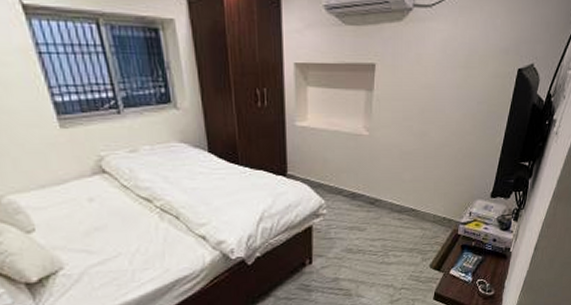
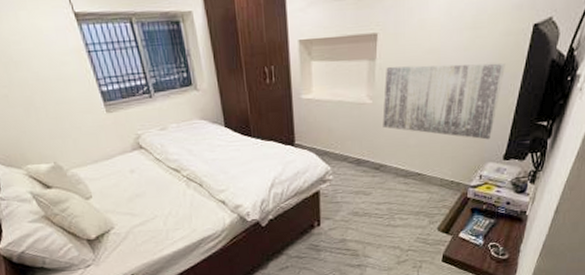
wall art: none [379,98,493,177] -> present [383,63,505,140]

